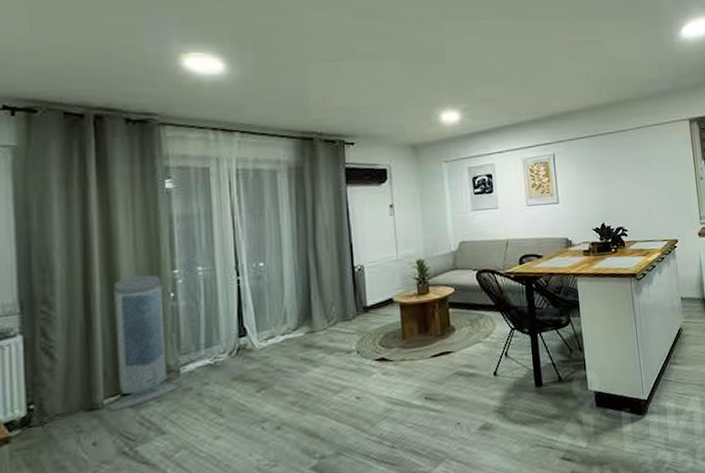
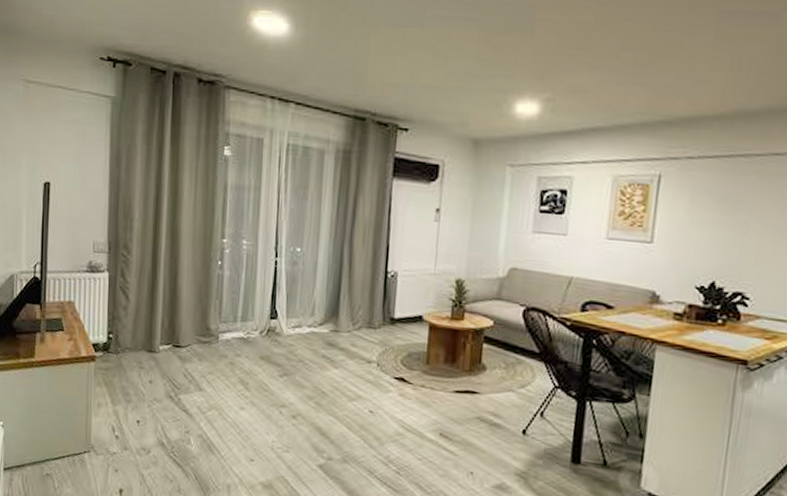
air purifier: present [108,274,179,412] -> none [162,237,217,359]

